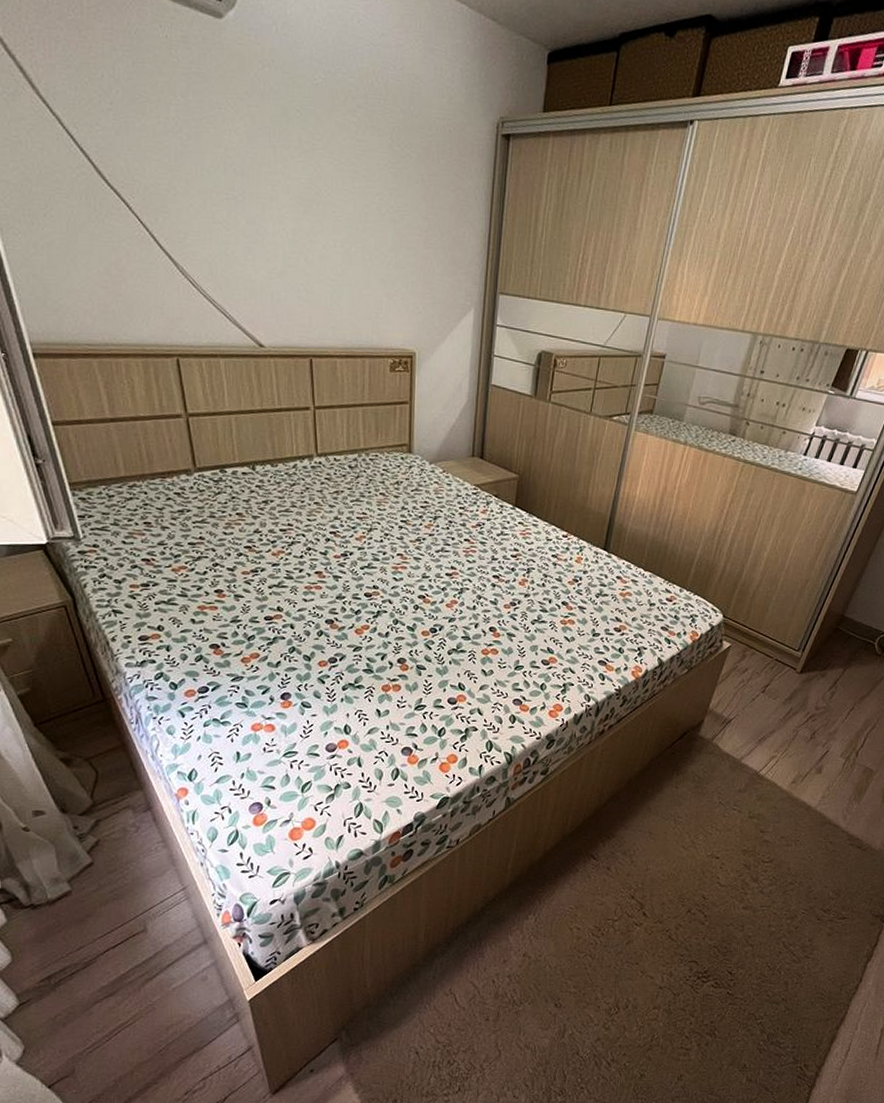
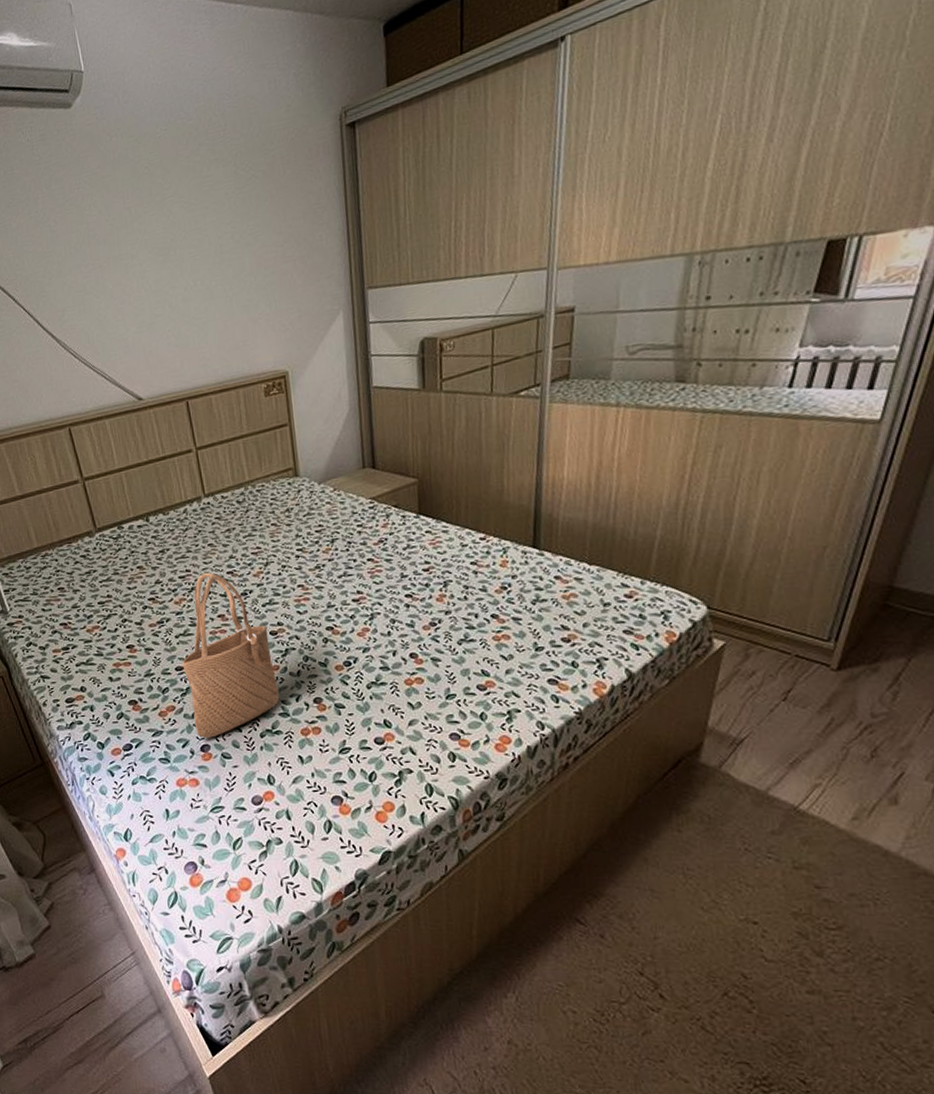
tote bag: none [272,529,366,687] -> present [182,572,280,738]

